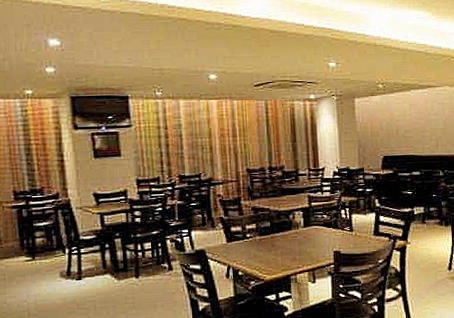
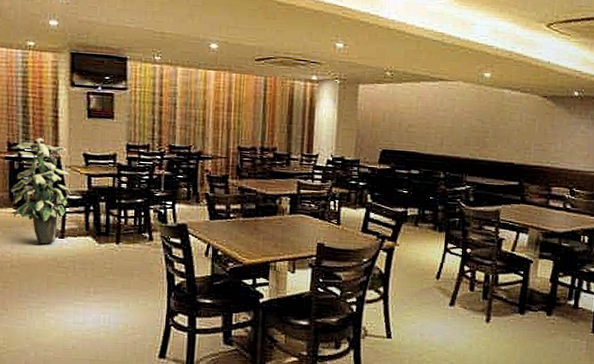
indoor plant: none [18,183,84,289] -> present [11,137,71,244]

